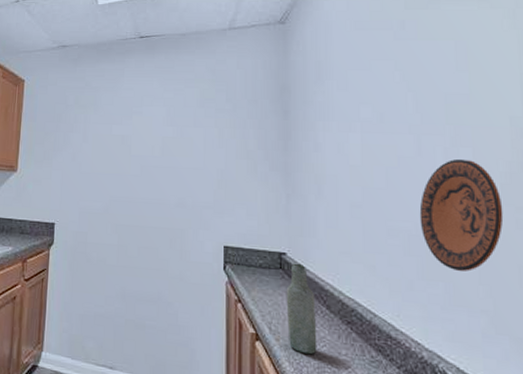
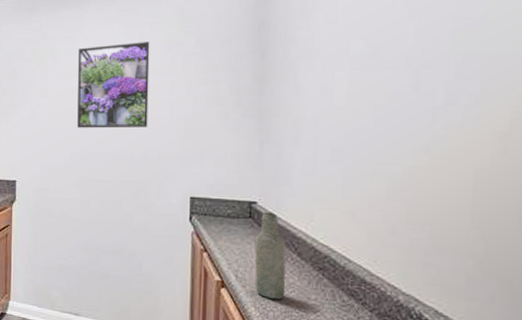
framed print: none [117,96,185,176] -> present [77,42,150,129]
decorative plate: present [419,158,504,272] -> none [409,93,510,216]

